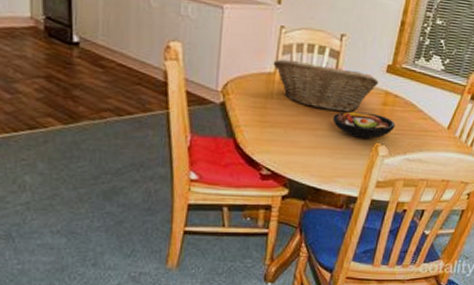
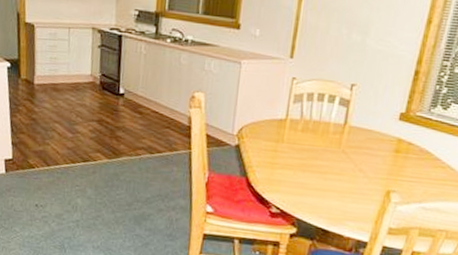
fruit basket: present [273,58,379,113] -> none [284,107,391,158]
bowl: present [332,111,396,139] -> none [342,156,410,185]

